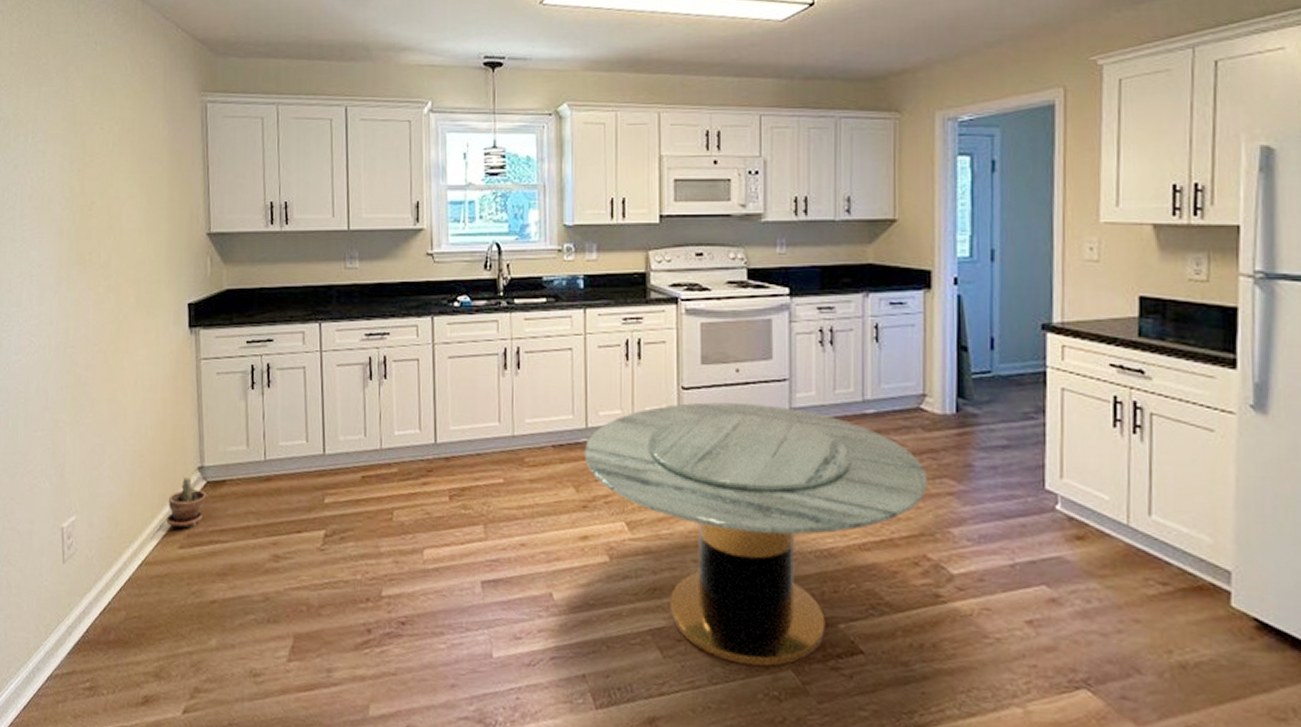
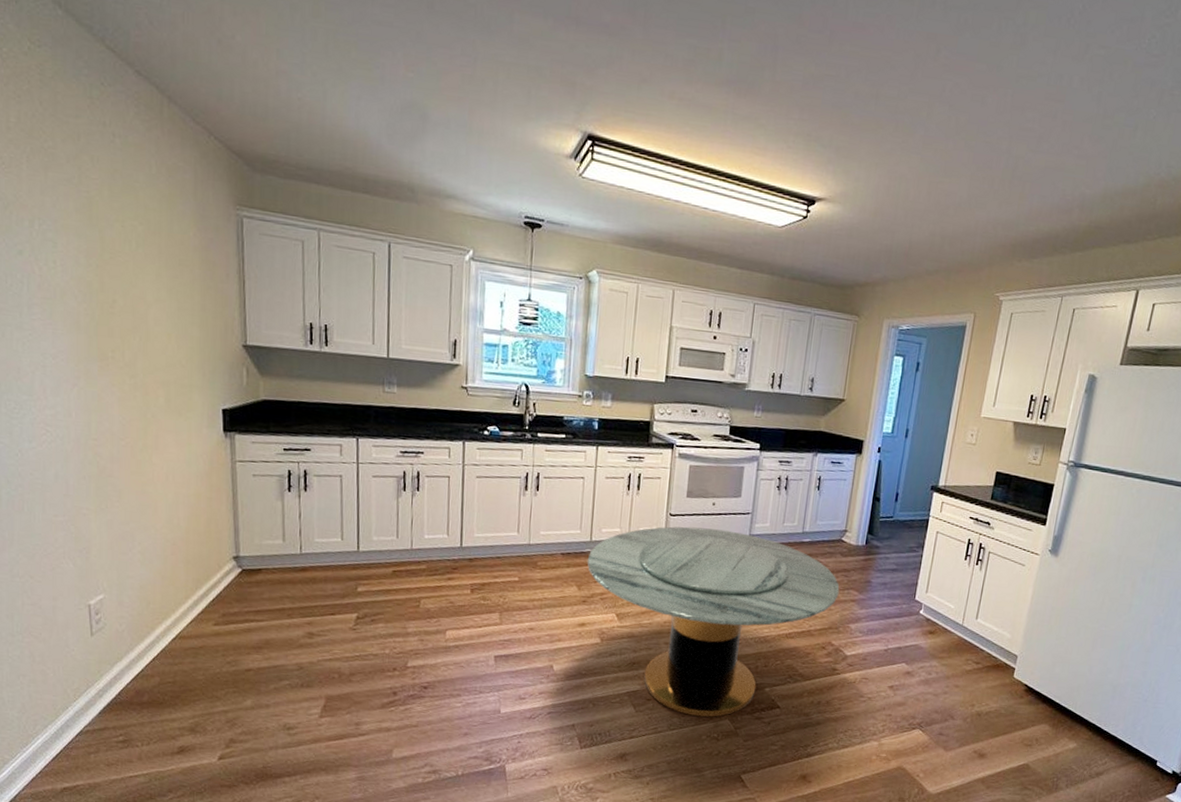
potted plant: present [166,476,206,529] -> none [200,564,241,609]

